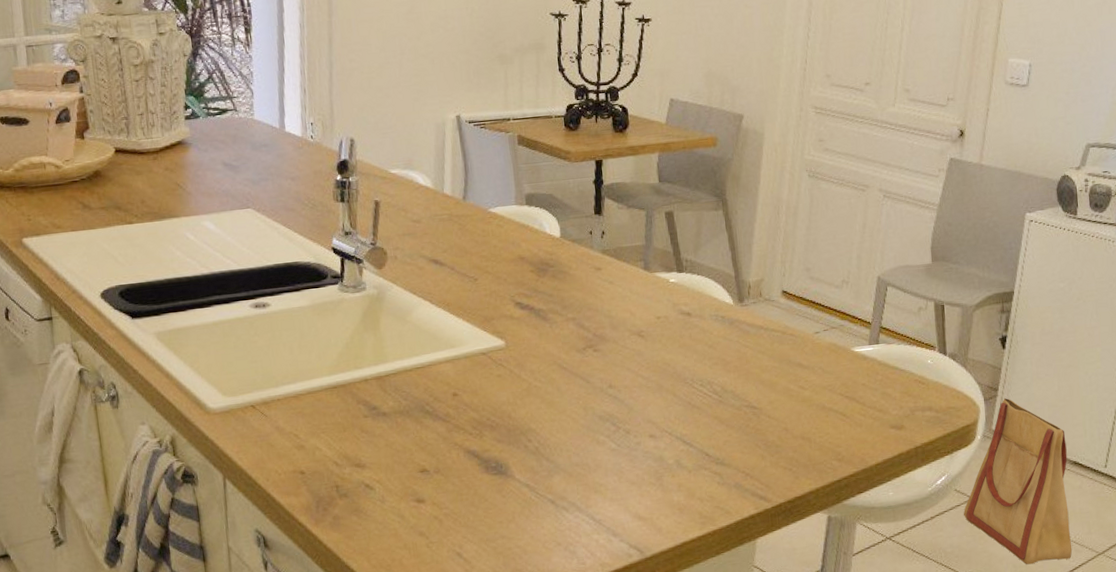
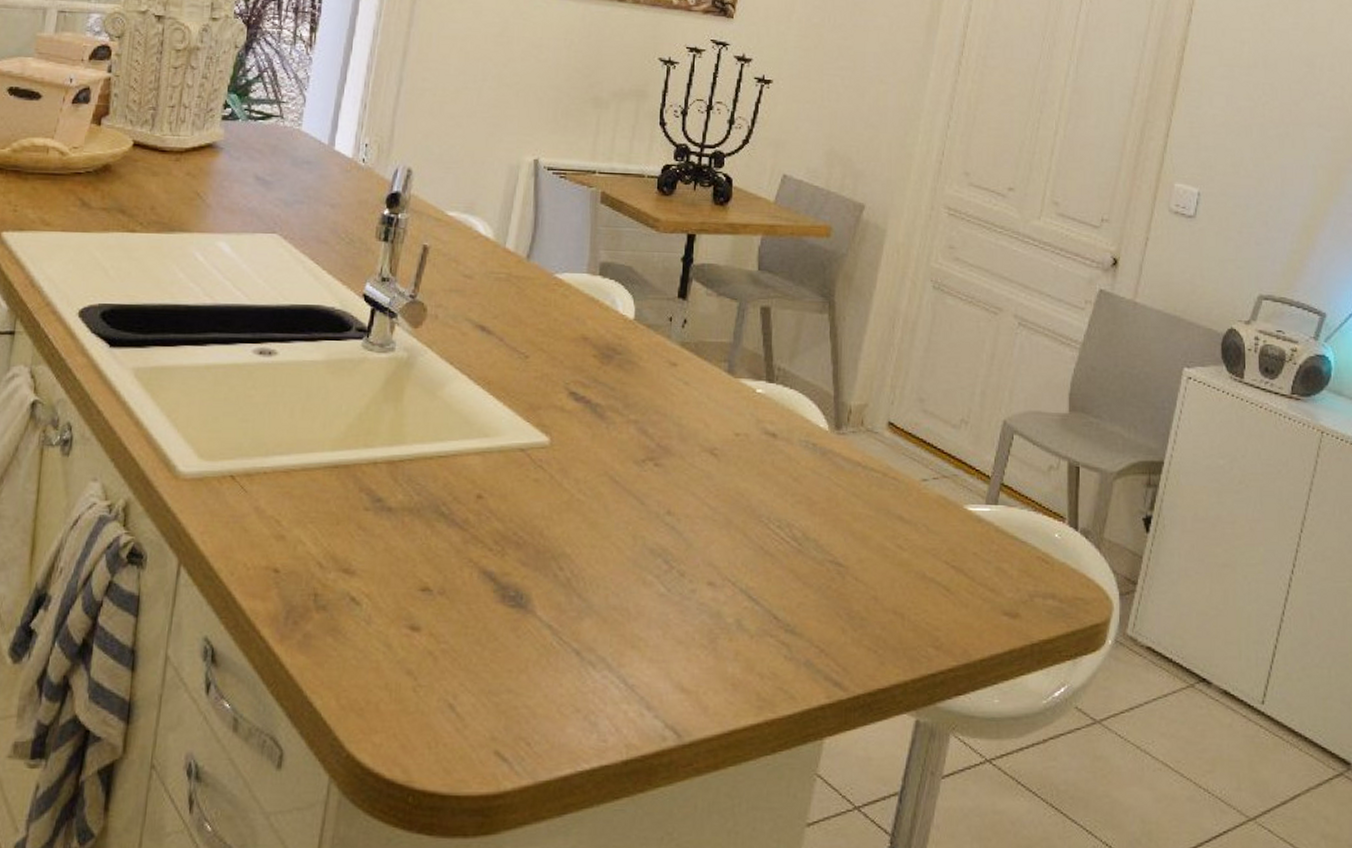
shopping bag: present [964,398,1072,565] -> none [1084,596,1216,822]

